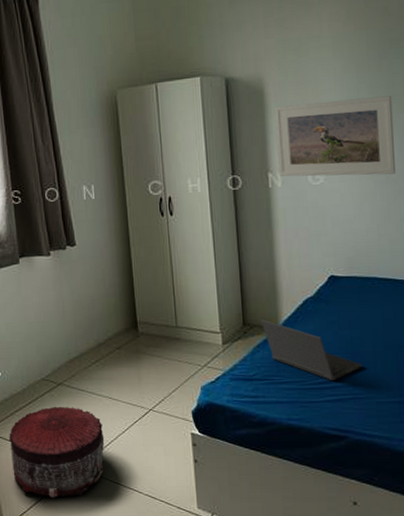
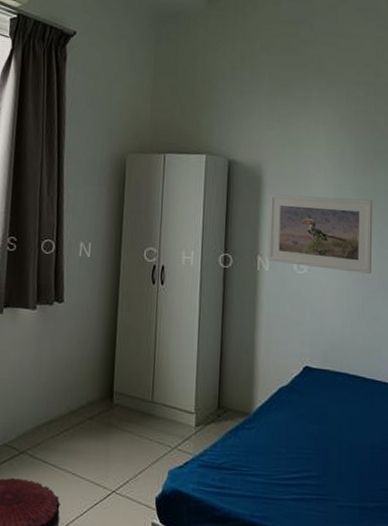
laptop computer: present [260,319,362,380] -> none [235,403,328,478]

